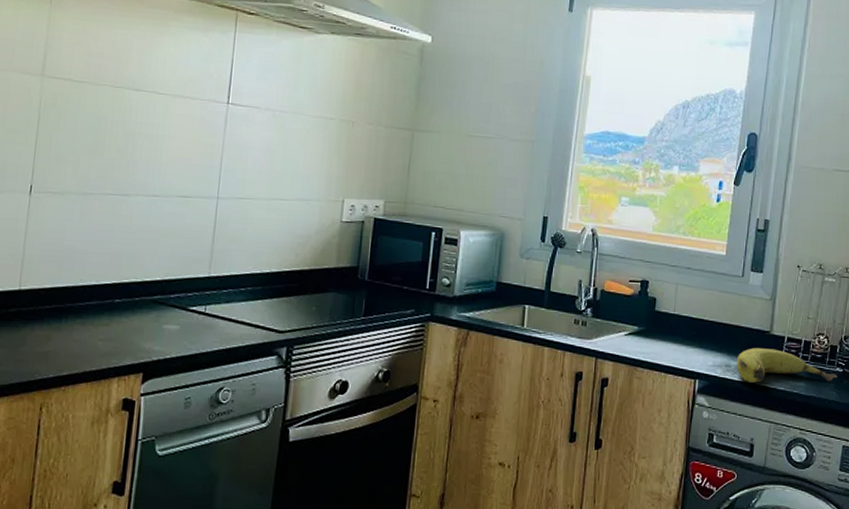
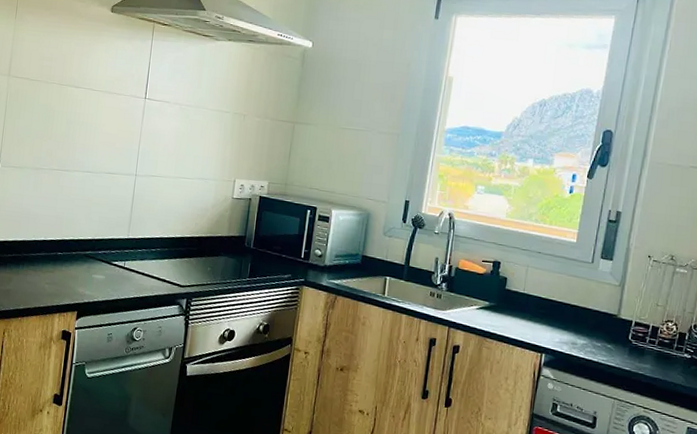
fruit: present [736,348,837,383] -> none [582,329,685,366]

